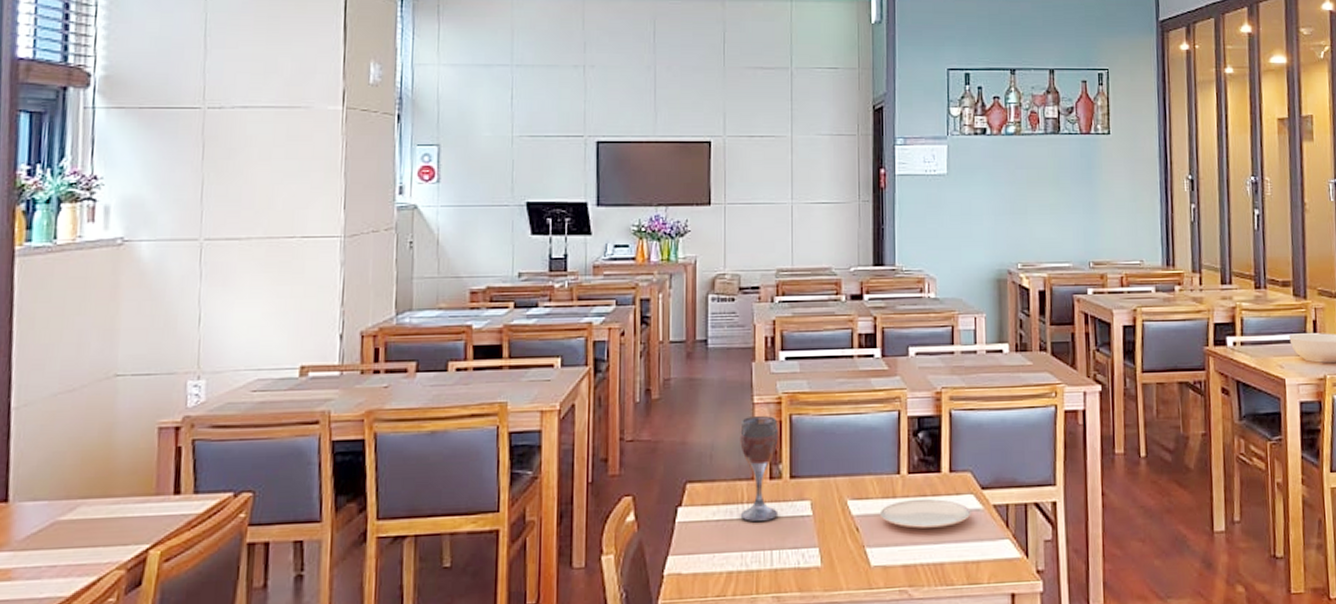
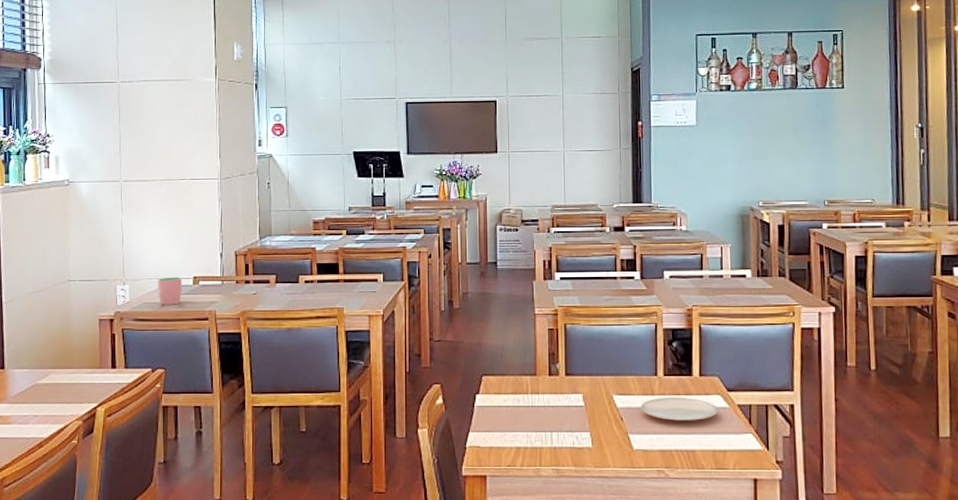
cup: none [247,367,284,407] -> present [157,277,182,306]
cup: present [739,415,779,521] -> none [523,324,557,408]

